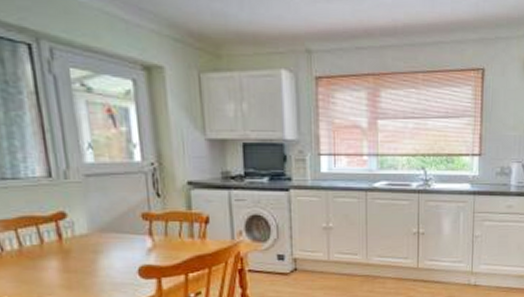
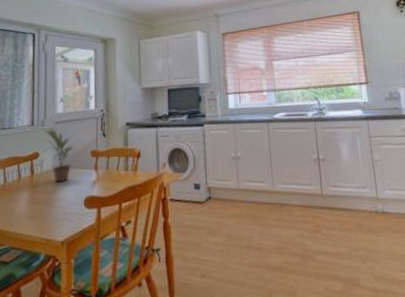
potted plant: none [65,183,123,249] -> present [40,129,78,183]

